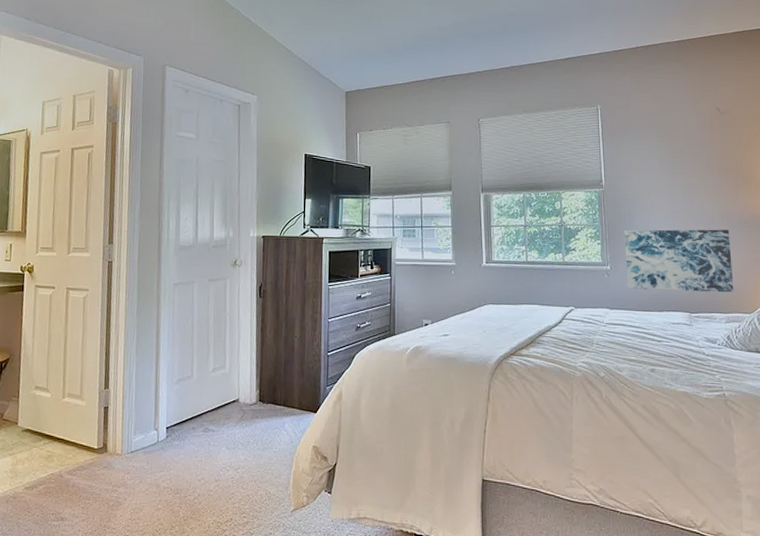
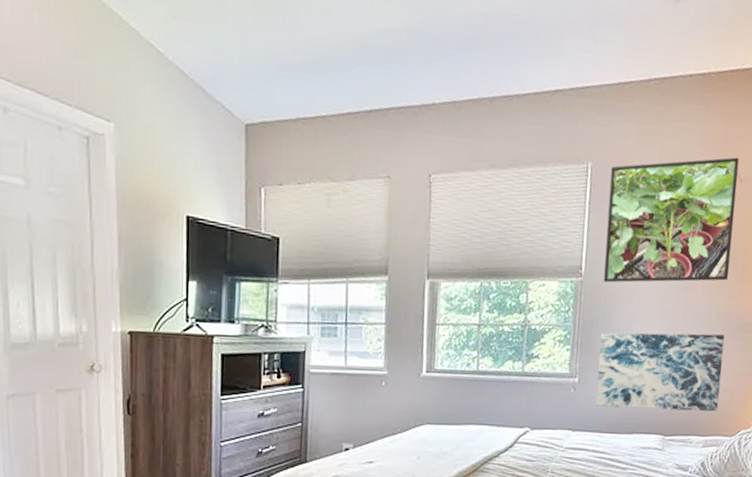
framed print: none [616,96,724,192] -> present [603,157,740,283]

